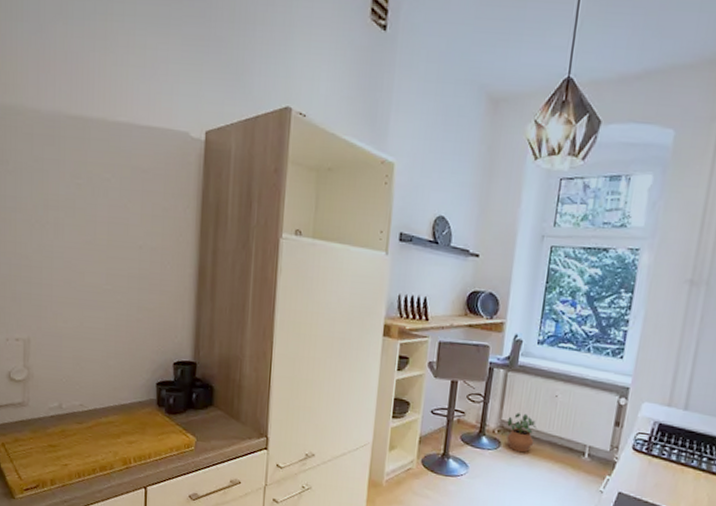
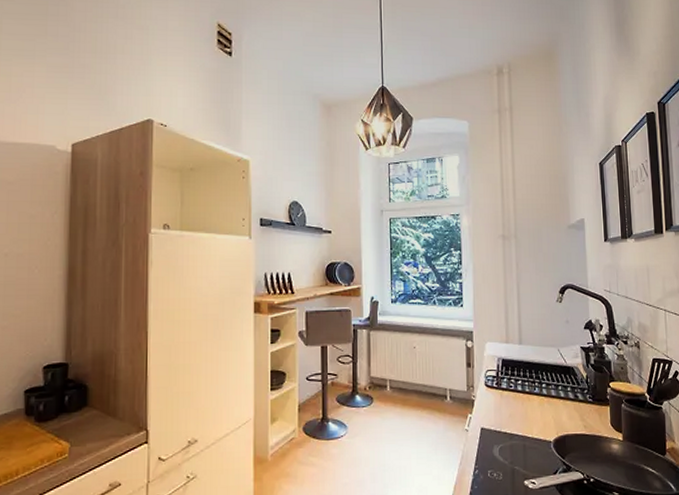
potted plant: present [506,413,536,453] -> none [376,367,402,405]

